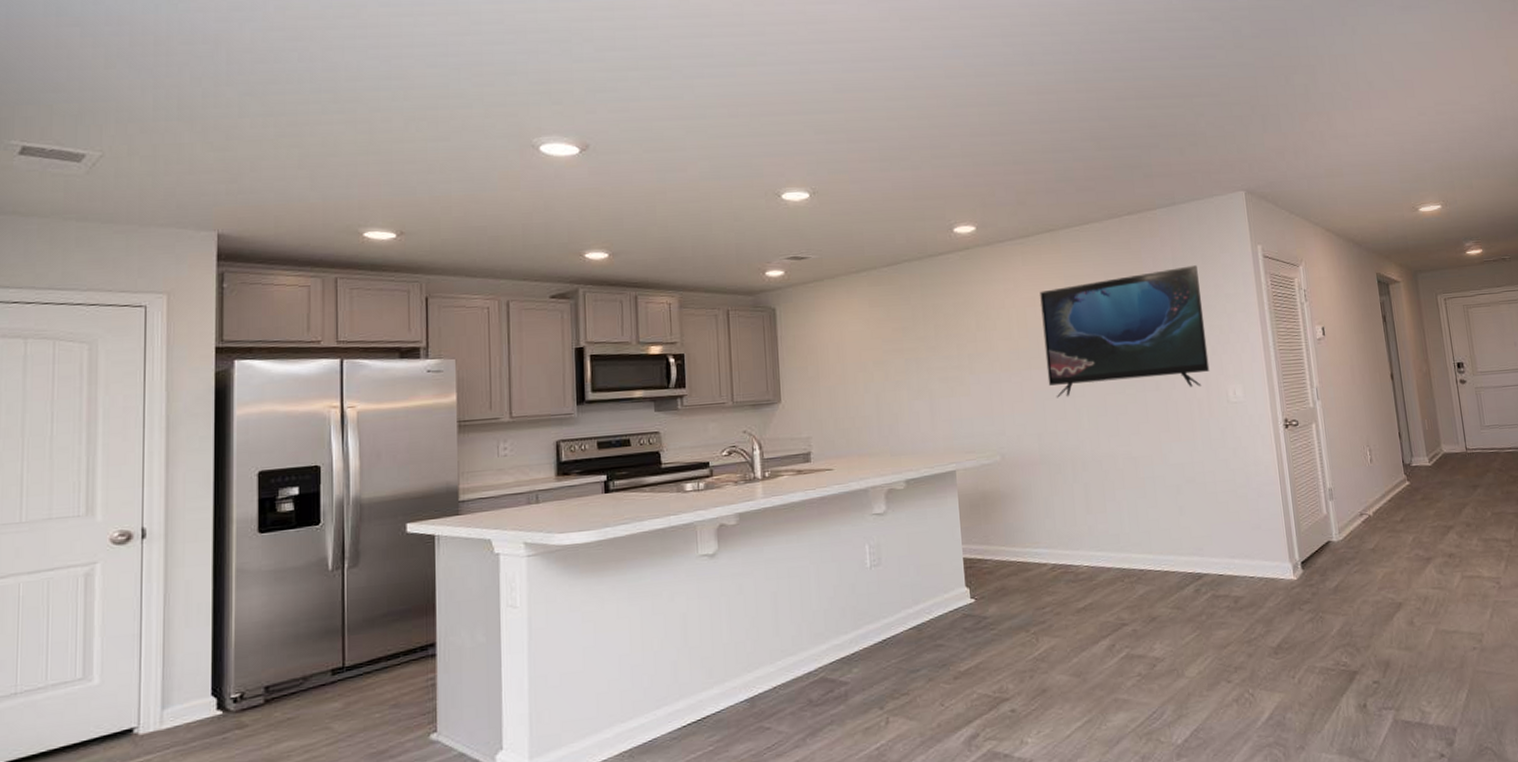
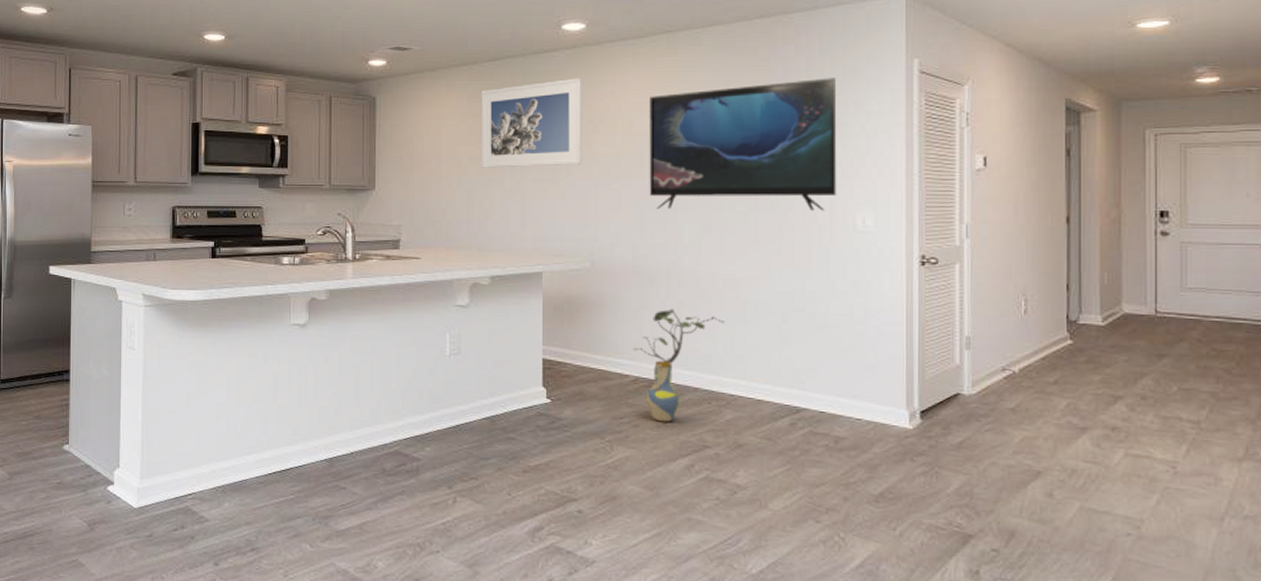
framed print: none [881,277,984,372] -> present [481,78,582,168]
potted plant: none [1048,492,1128,567] -> present [633,308,725,382]
vase: none [1064,544,1097,607] -> present [645,360,681,422]

